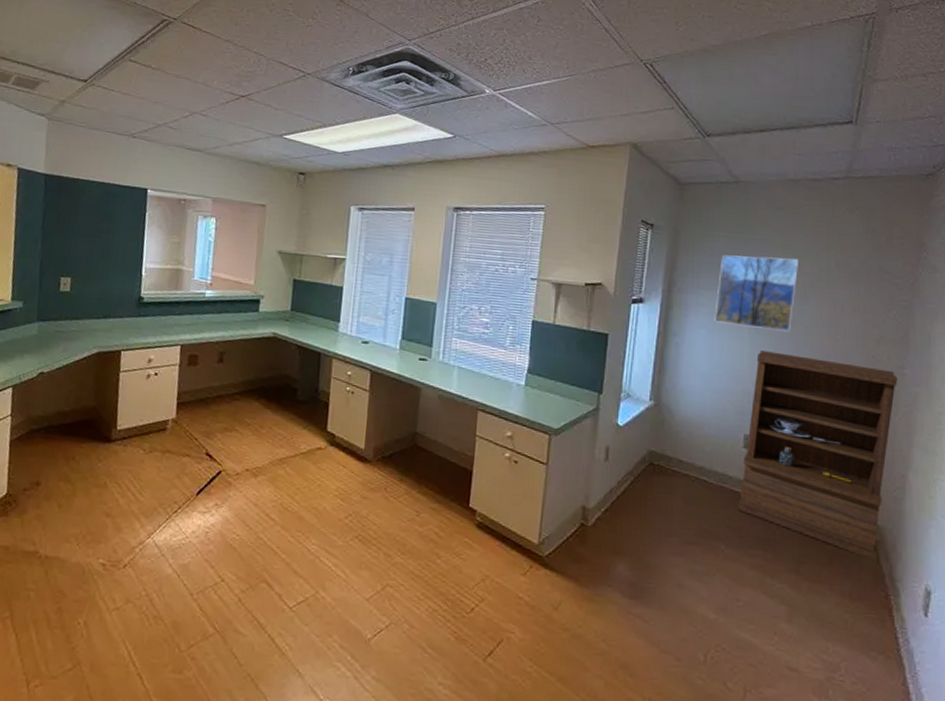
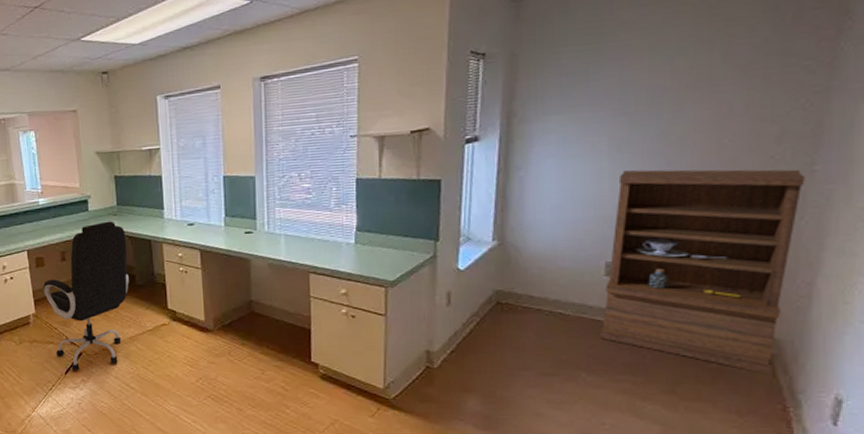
office chair: none [190,325,295,493] -> present [44,221,129,371]
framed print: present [714,254,799,332] -> none [564,59,672,149]

